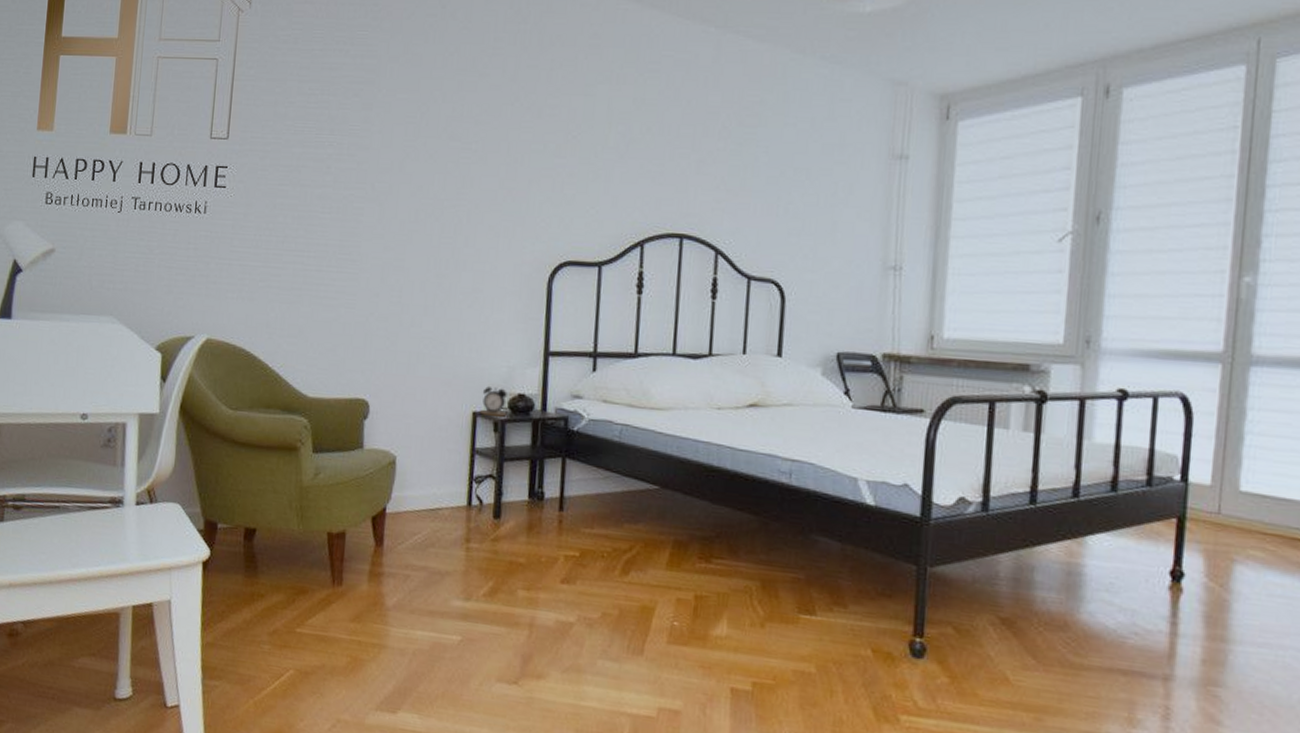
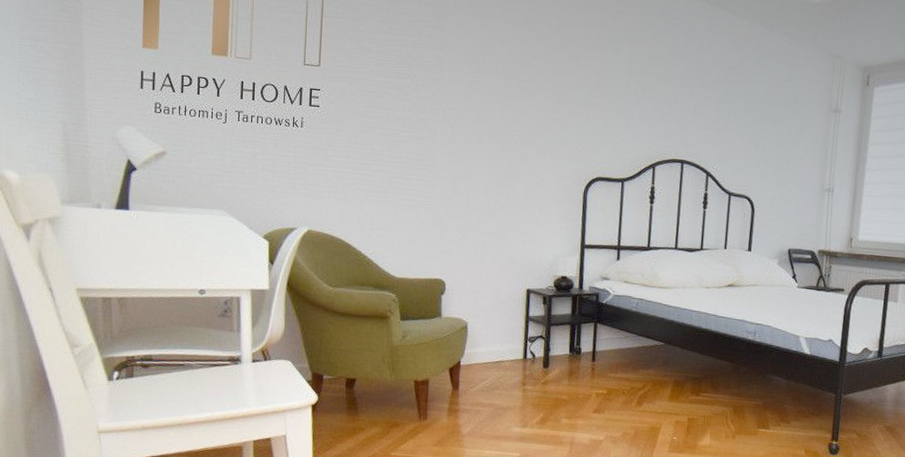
alarm clock: present [479,384,507,417] -> none [532,268,553,293]

